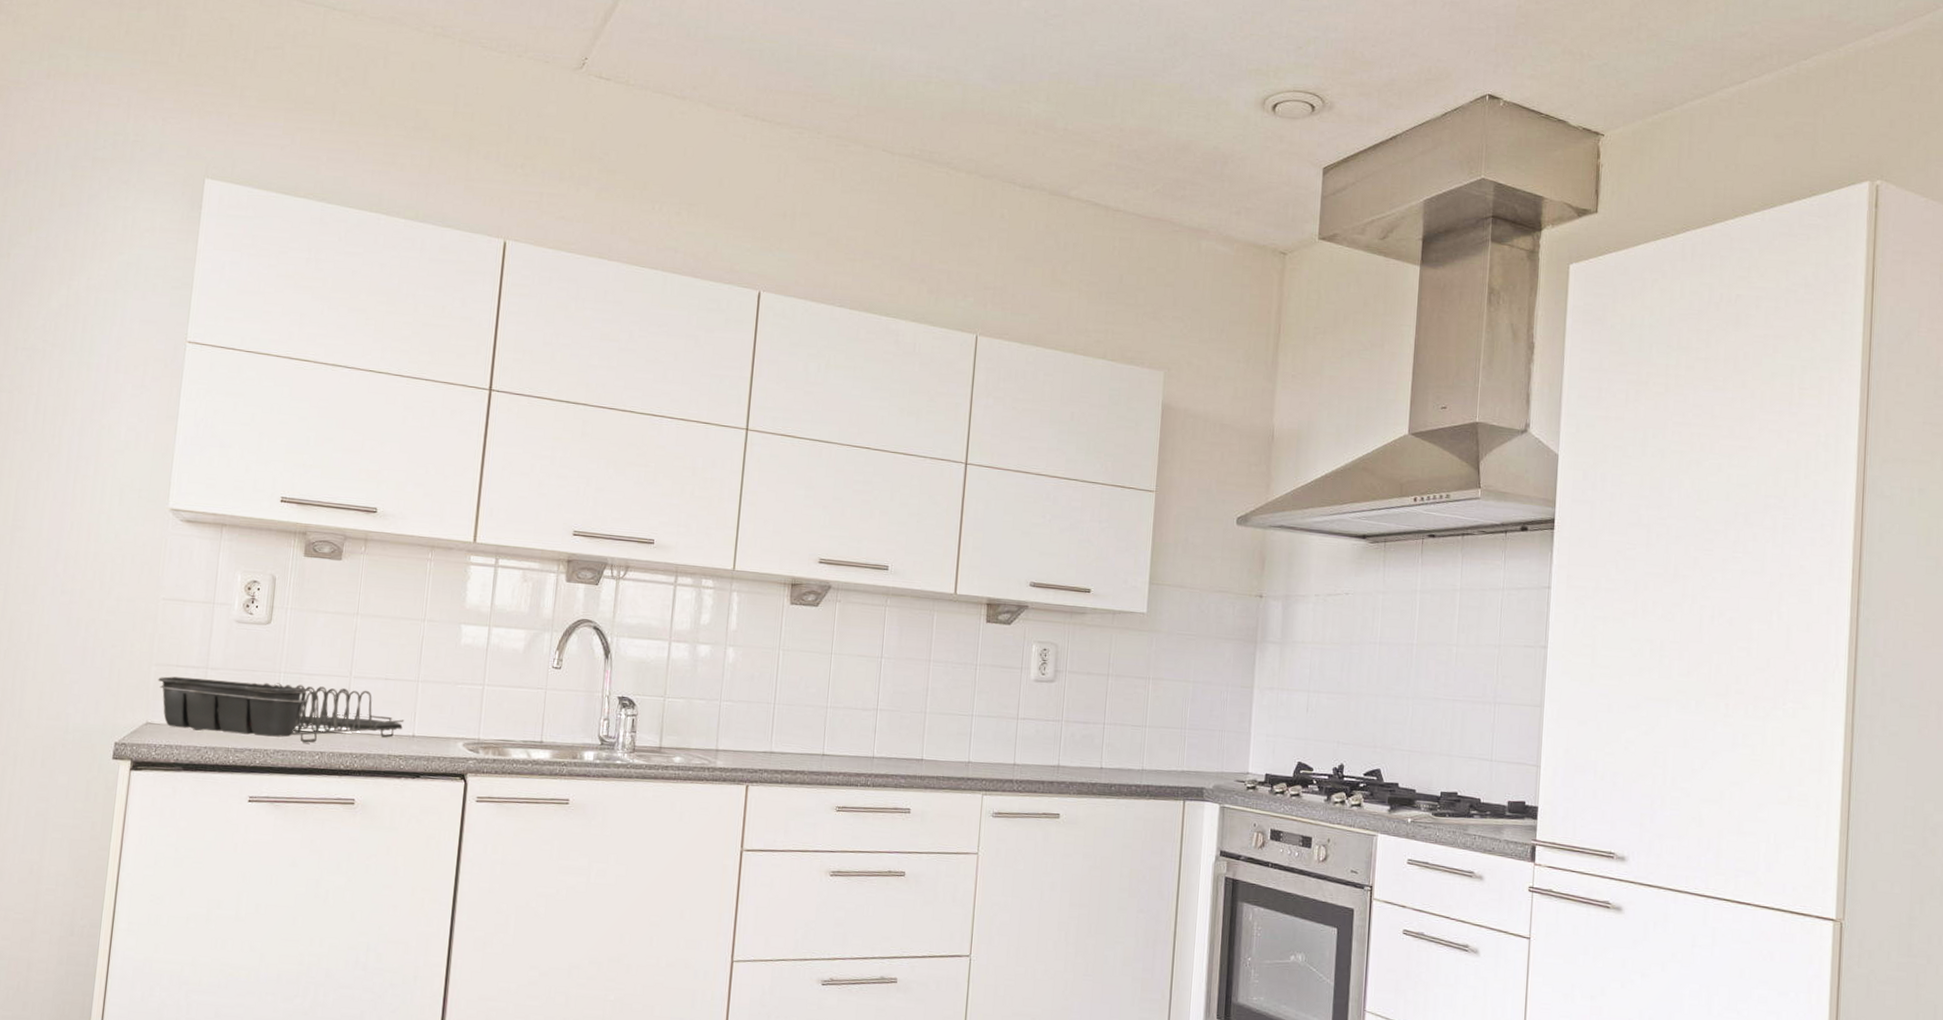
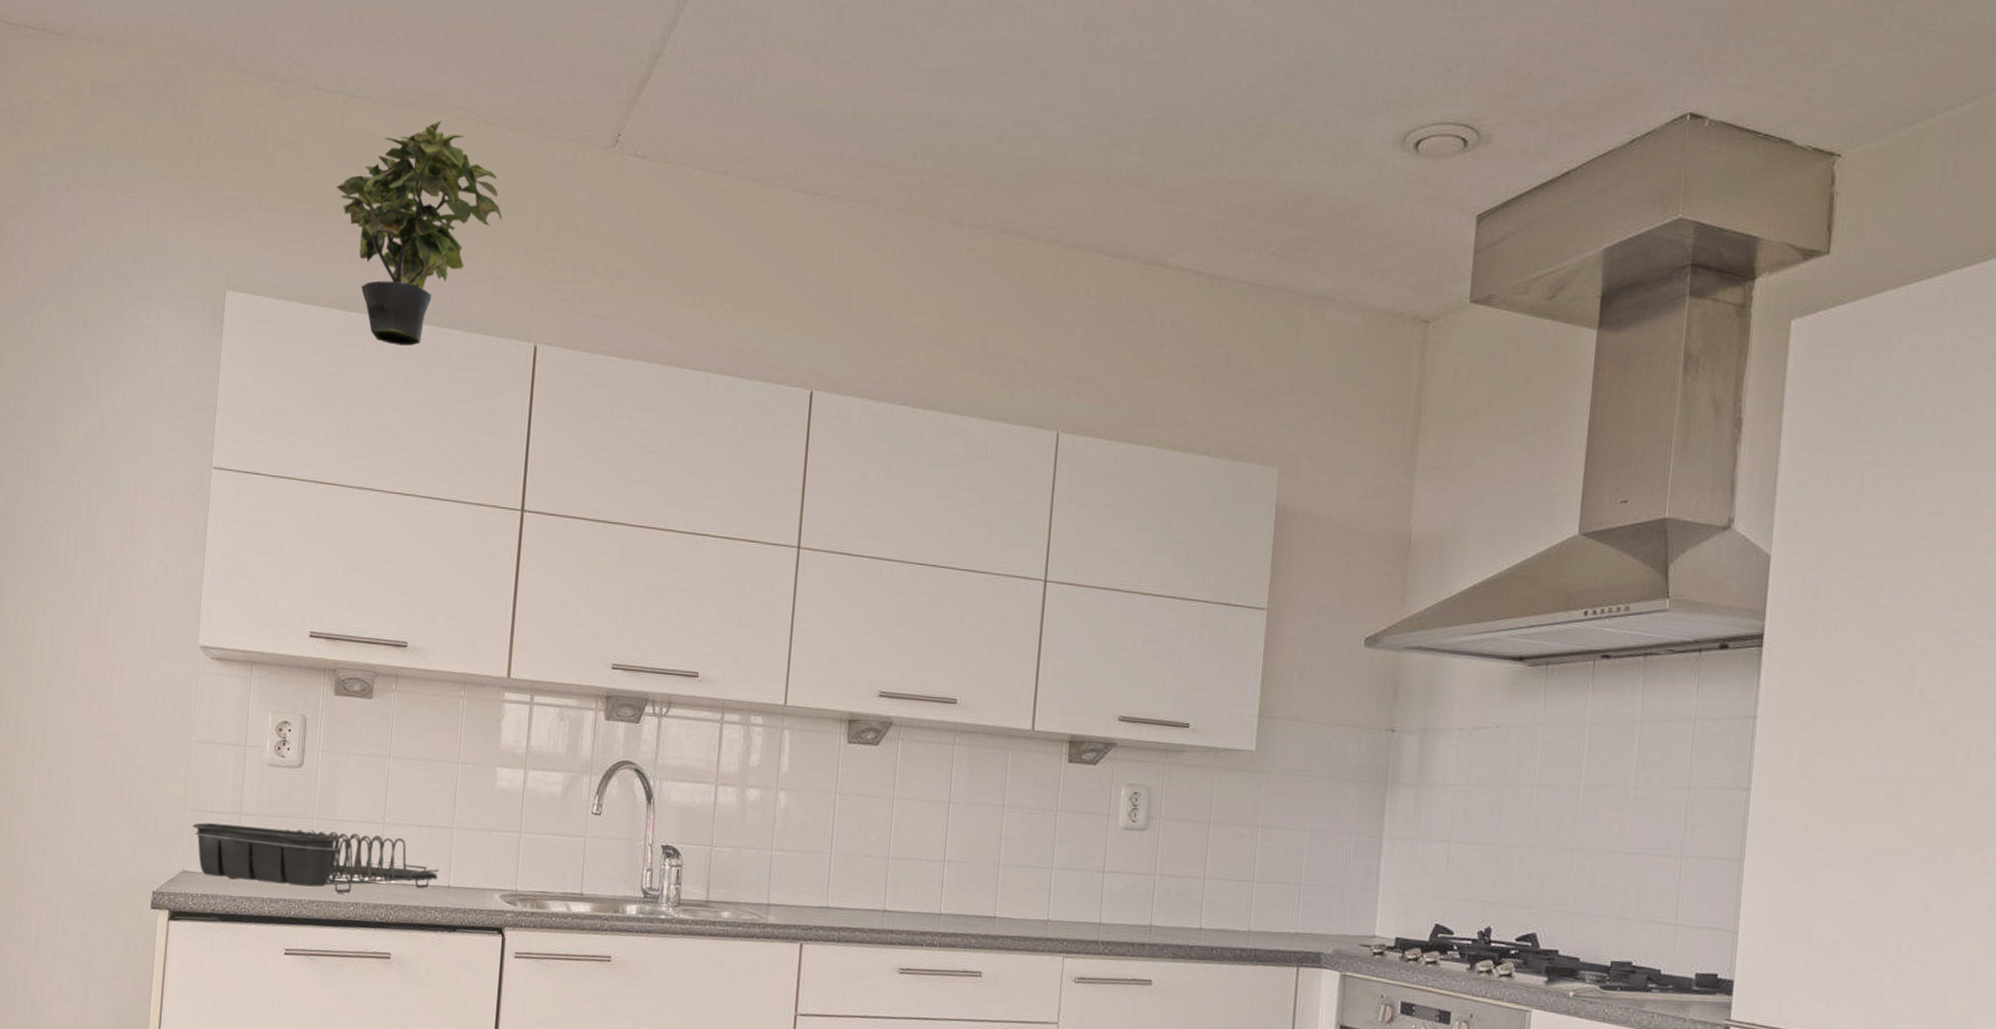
potted plant: none [316,36,475,237] -> present [336,121,502,346]

